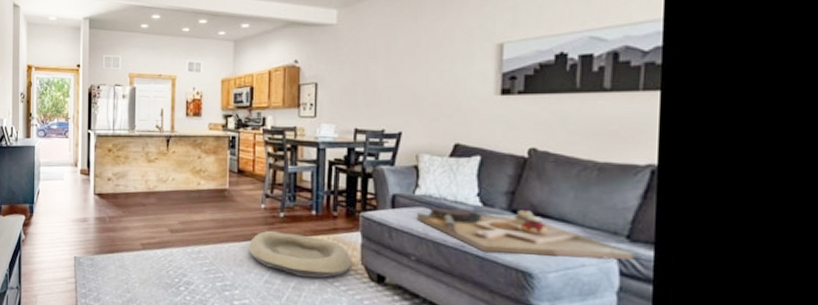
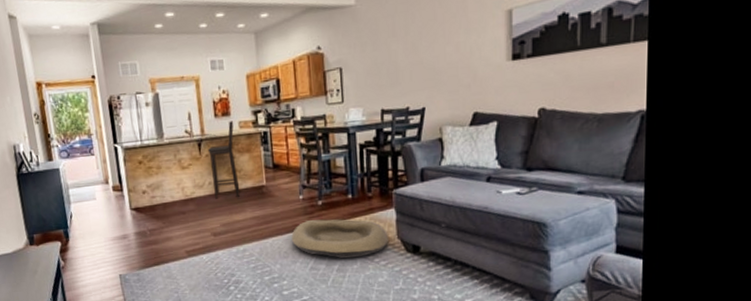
bar stool: none [175,122,204,197] -> present [207,121,240,199]
decorative tray: present [417,207,635,260] -> none [444,166,629,210]

